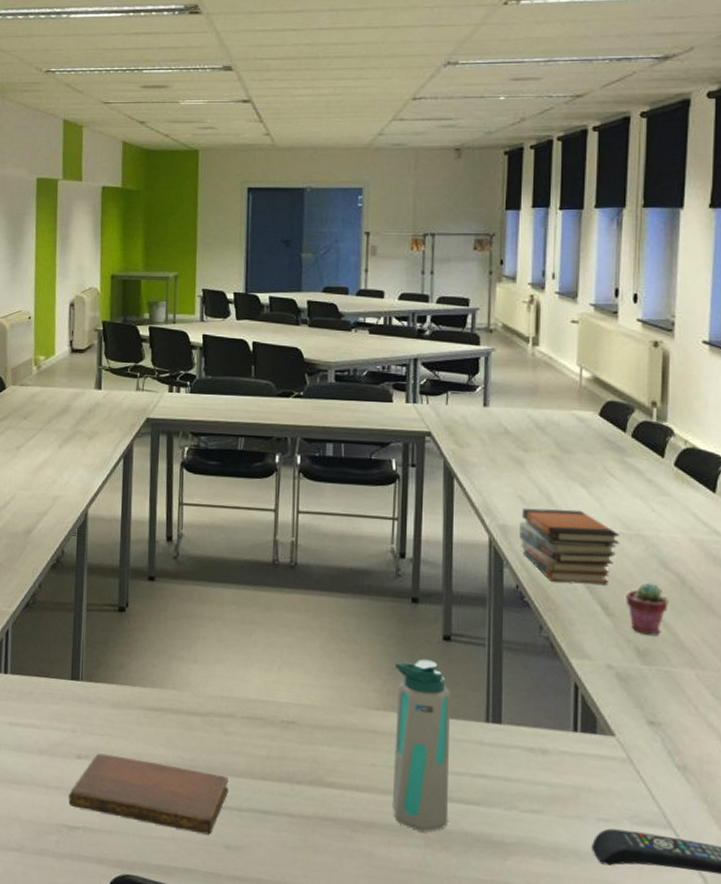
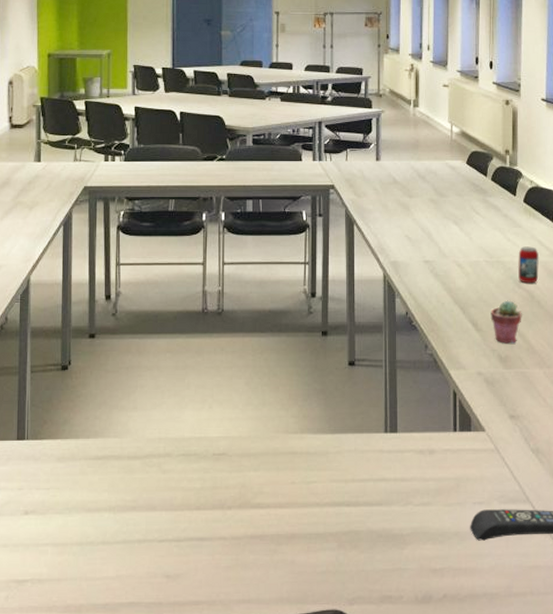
notebook: present [68,753,229,835] -> none [17,506,167,568]
water bottle: present [392,659,450,832] -> none [310,384,357,536]
book stack: present [519,508,619,584] -> none [407,244,484,305]
beverage can: none [665,519,695,566] -> present [518,246,540,284]

